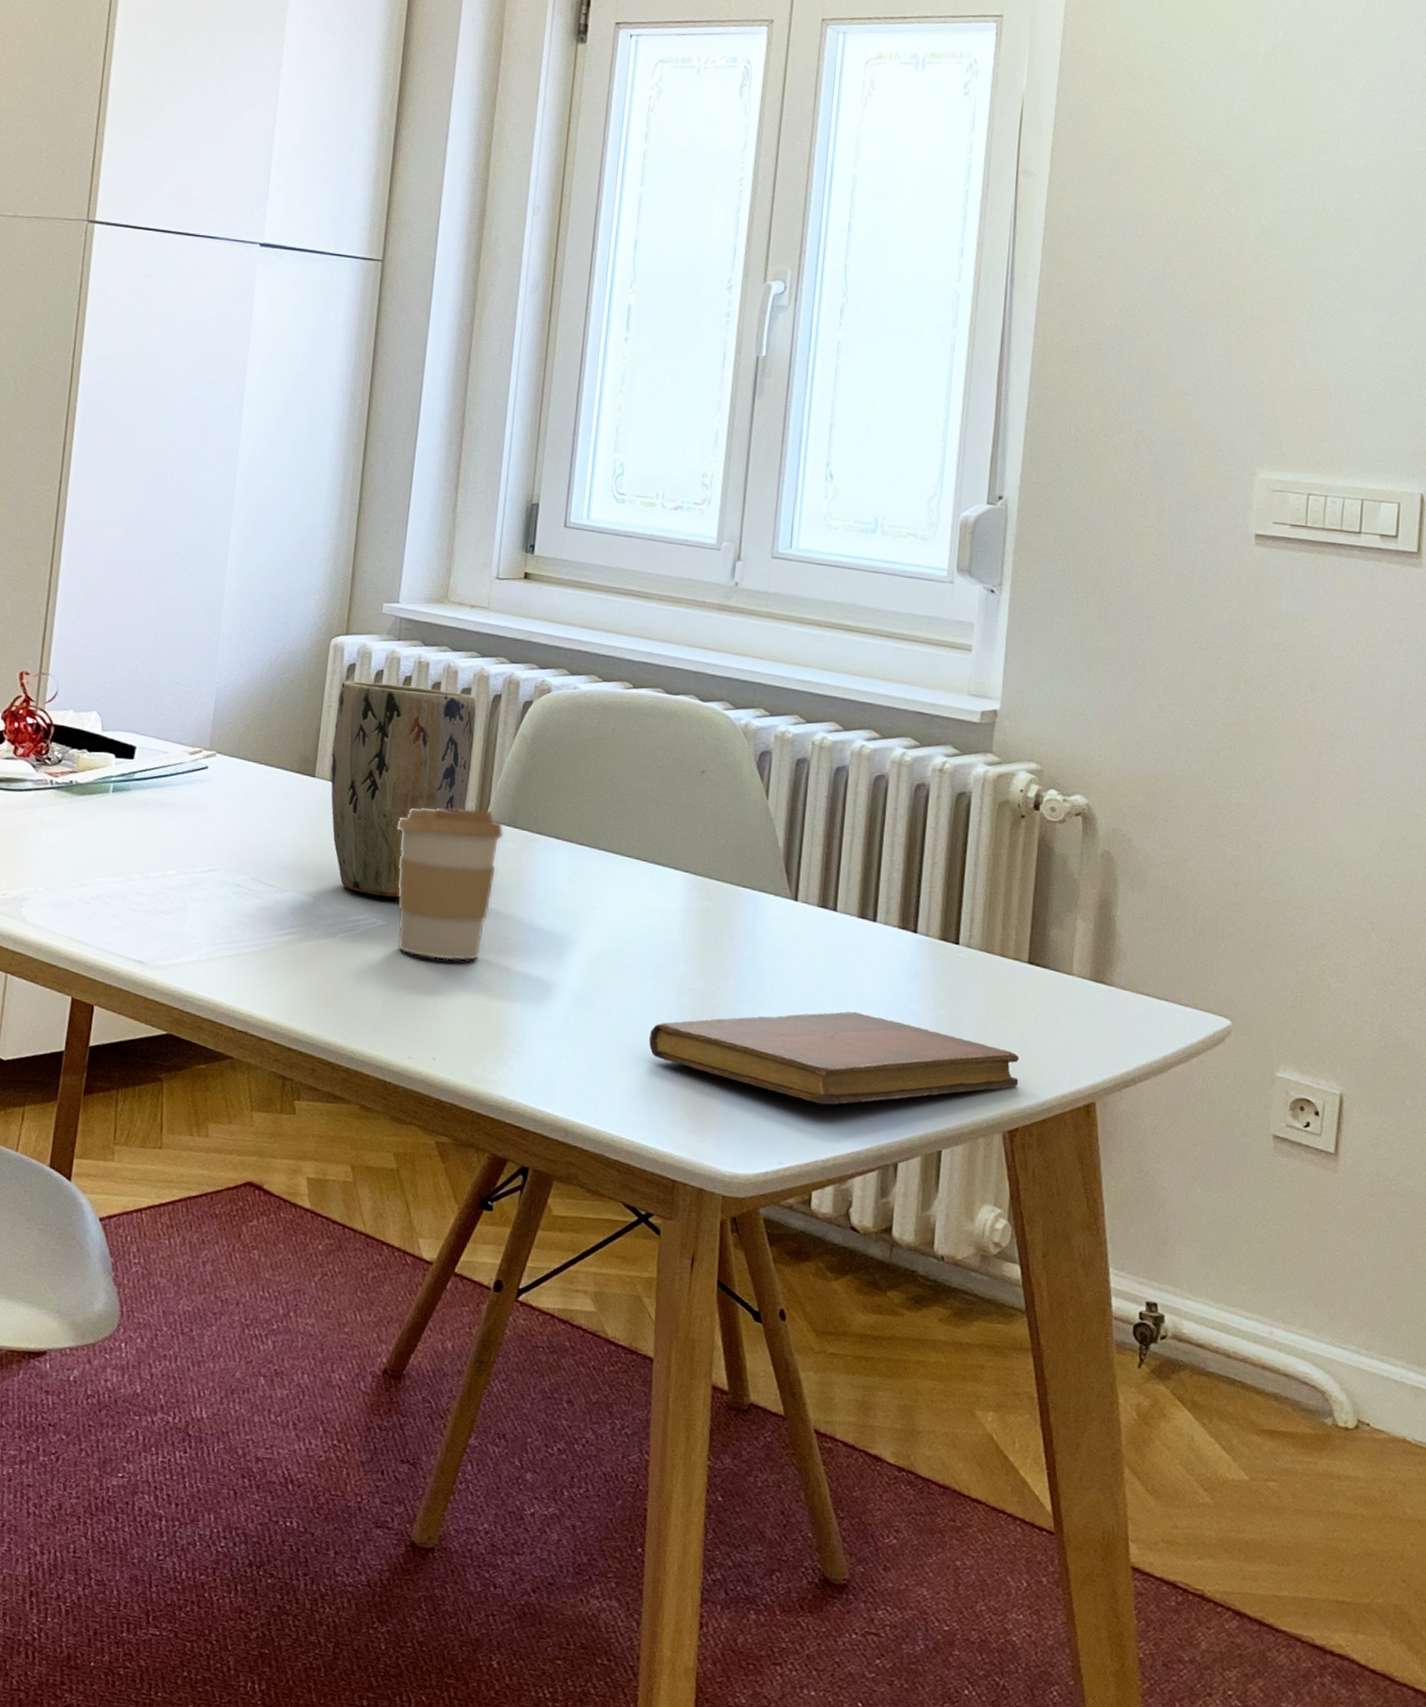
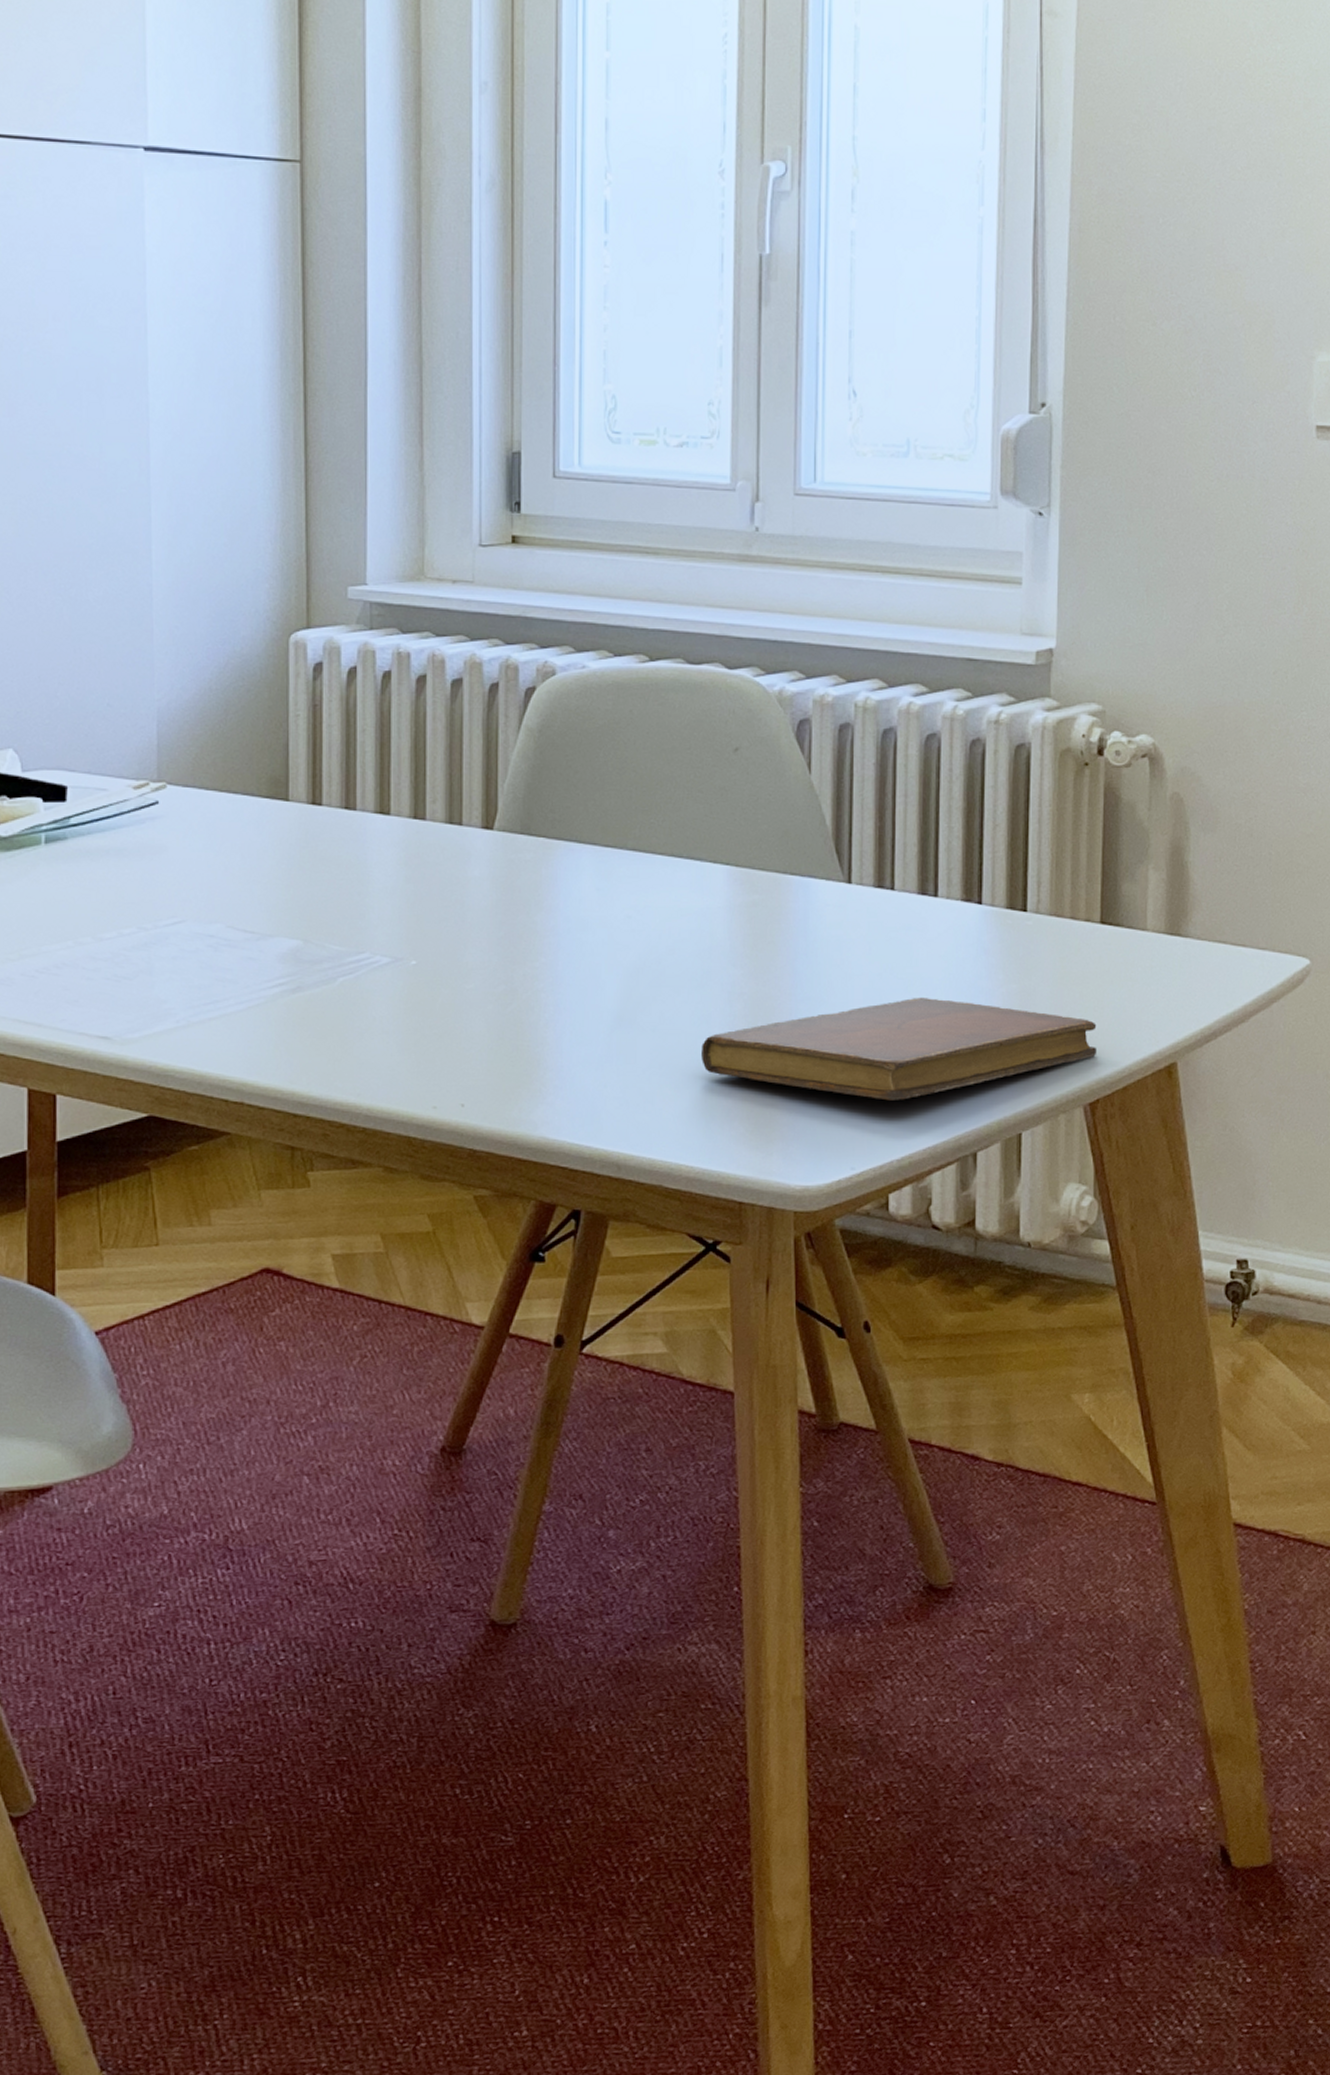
plant pot: present [330,680,476,898] -> none [305,682,472,930]
coffee cup: present [396,808,504,961] -> none [392,818,517,994]

